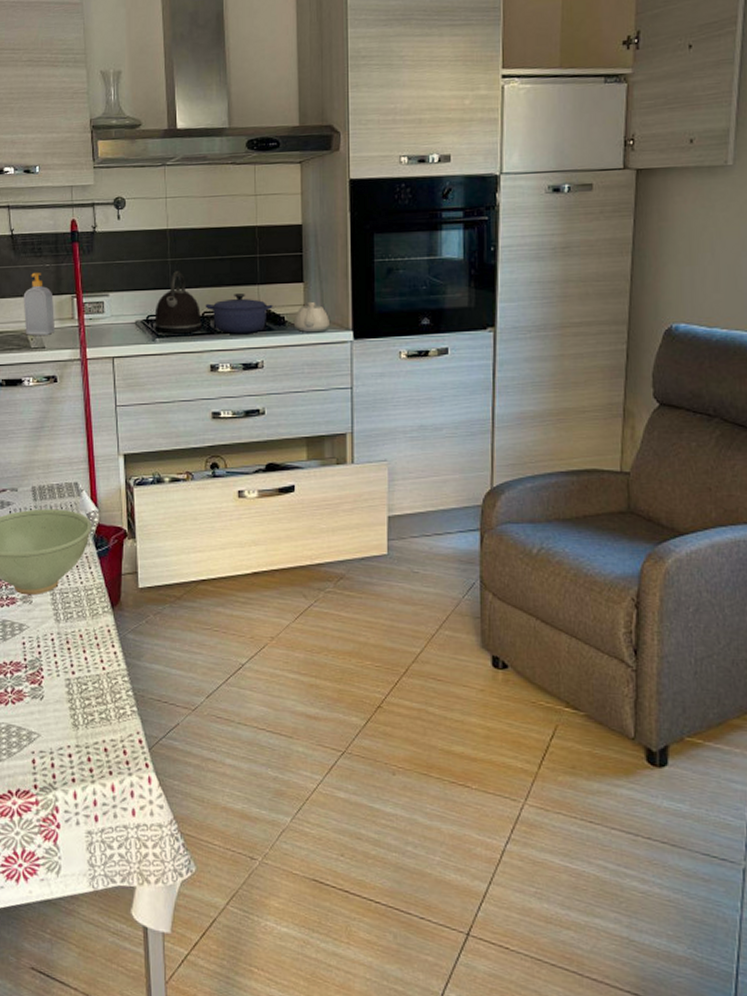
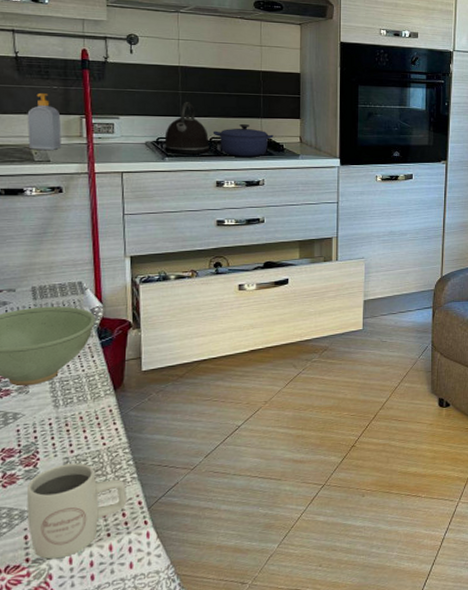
mug: none [33,686,128,791] -> present [26,463,127,559]
teapot: present [293,301,330,333] -> none [291,134,321,159]

